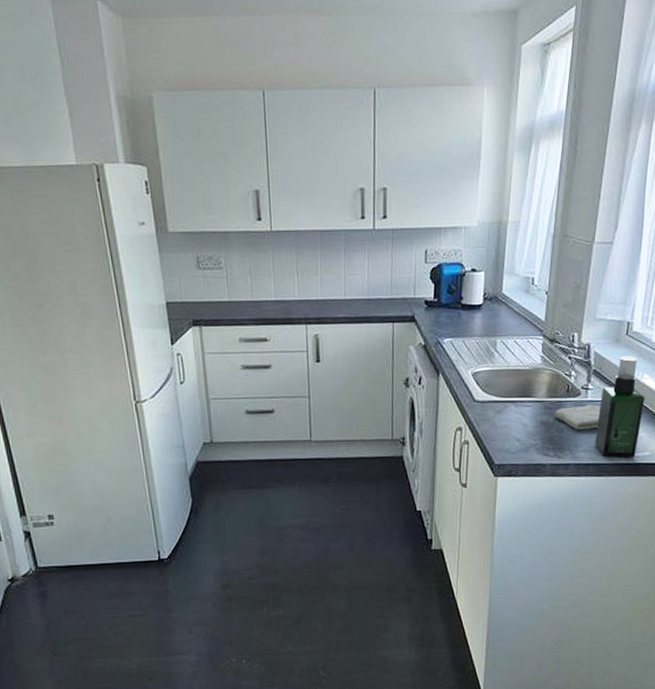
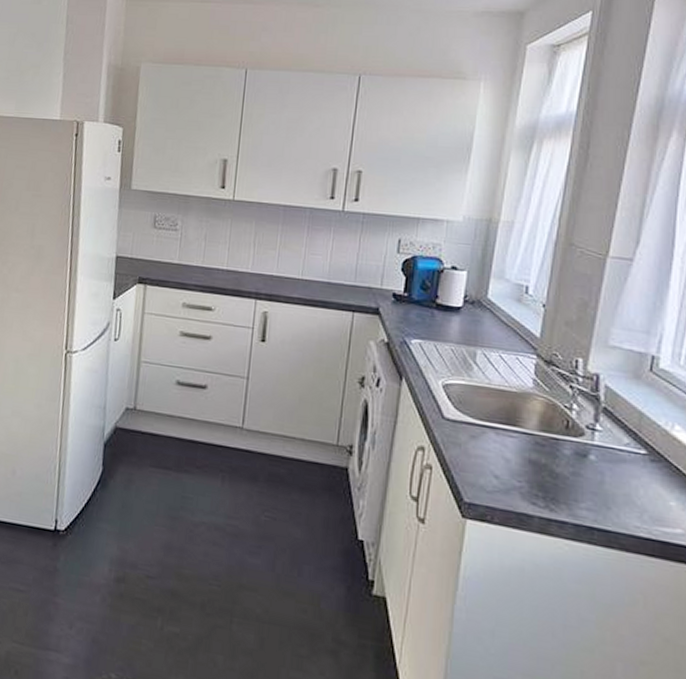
washcloth: present [554,404,601,430] -> none [547,448,612,483]
spray bottle: present [595,355,646,458] -> none [603,396,677,534]

